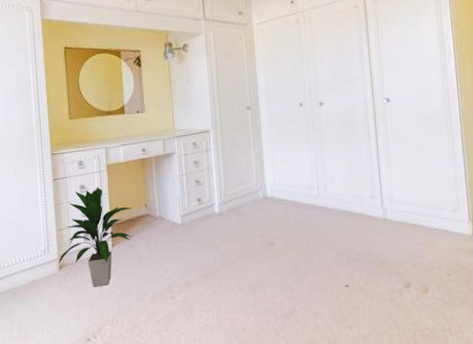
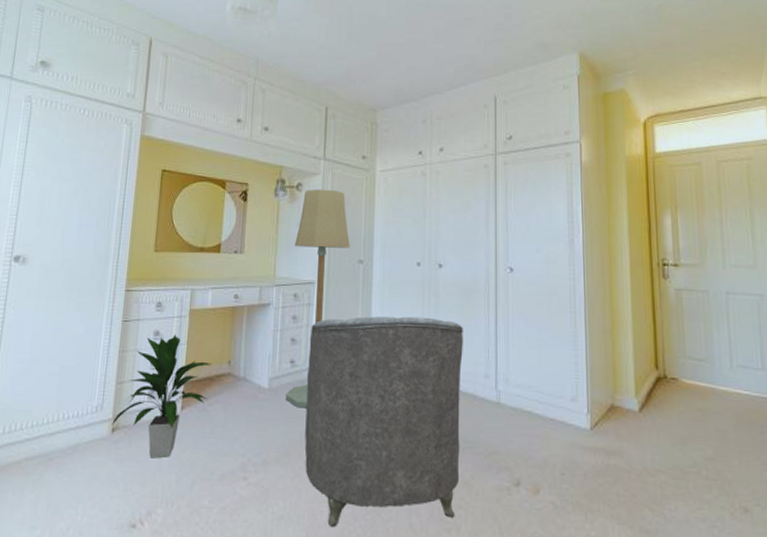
floor lamp: none [188,46,237,238] -> present [285,189,350,408]
armchair: none [211,151,356,331] -> present [304,316,463,528]

